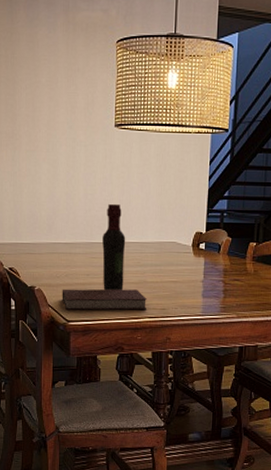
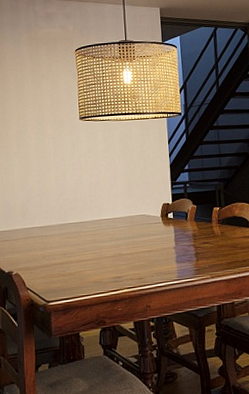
notebook: present [62,289,147,310] -> none [39,263,124,291]
wine bottle: present [102,203,126,291] -> none [76,185,100,268]

